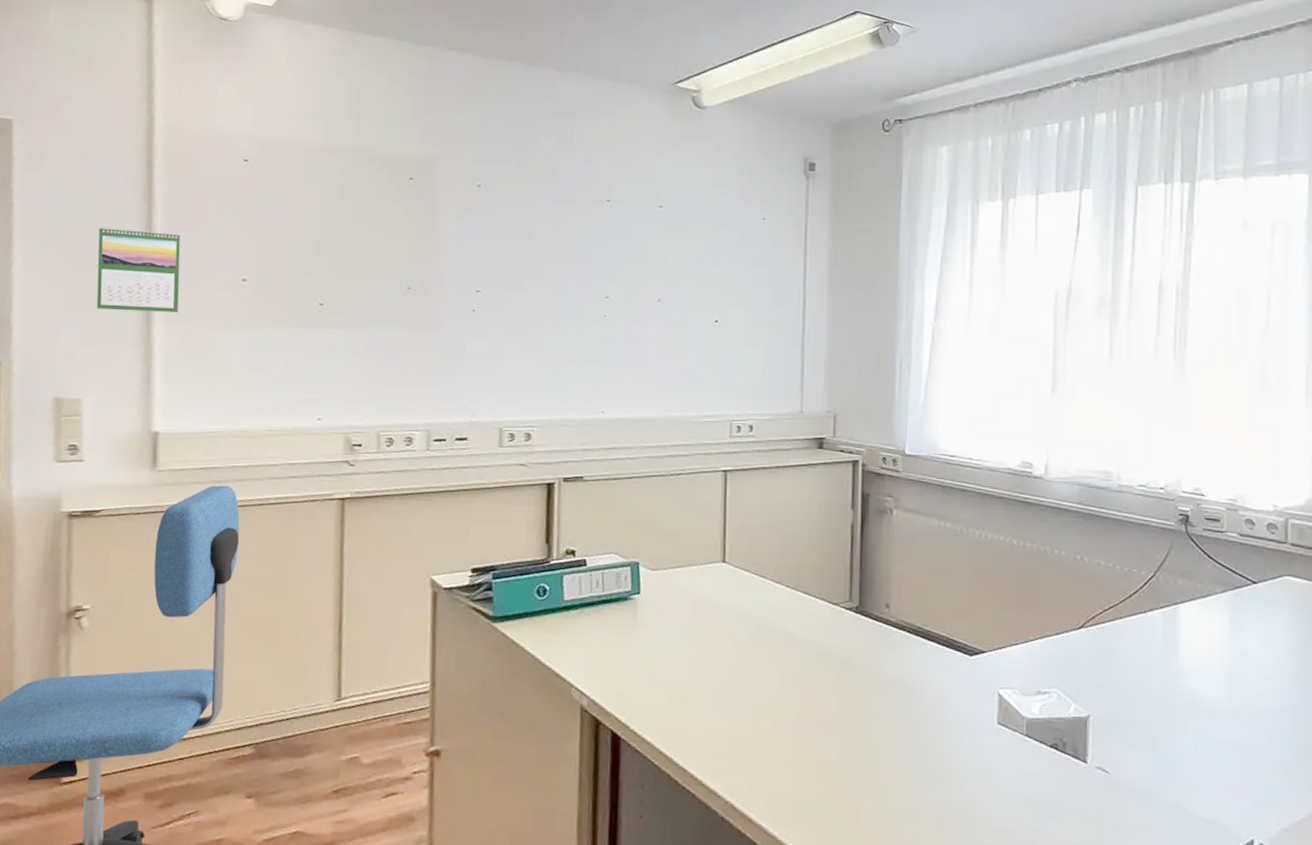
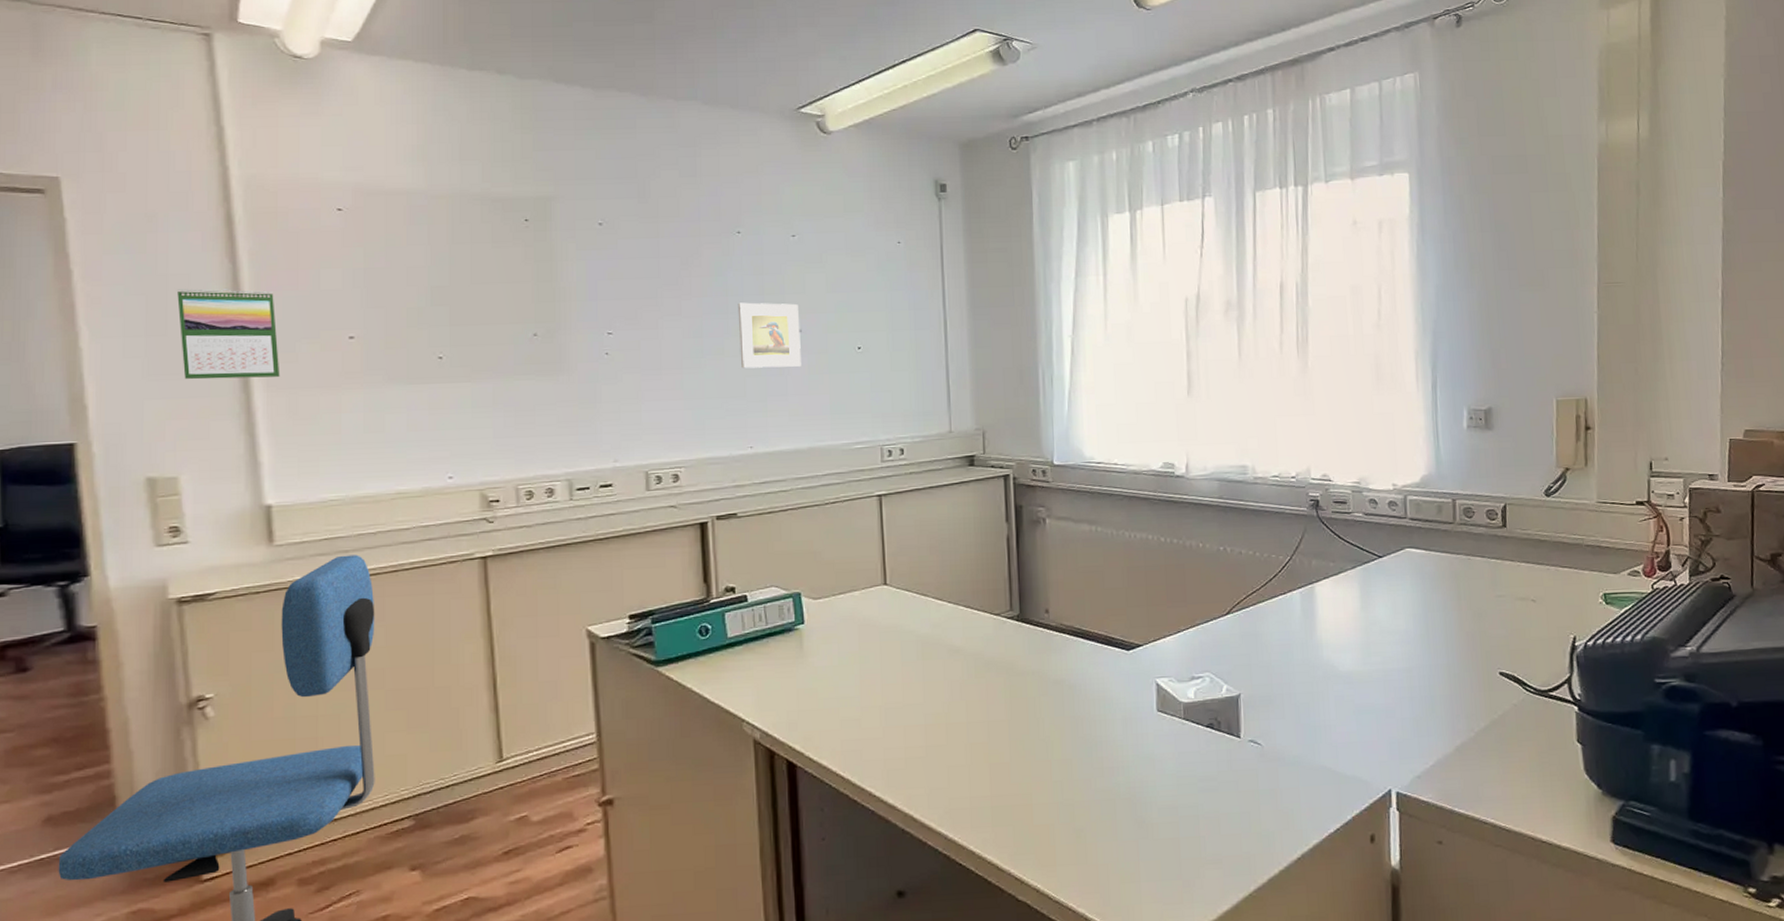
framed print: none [599,269,660,336] -> present [737,302,801,369]

